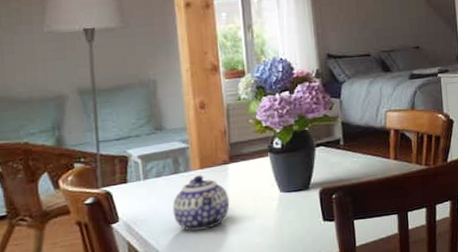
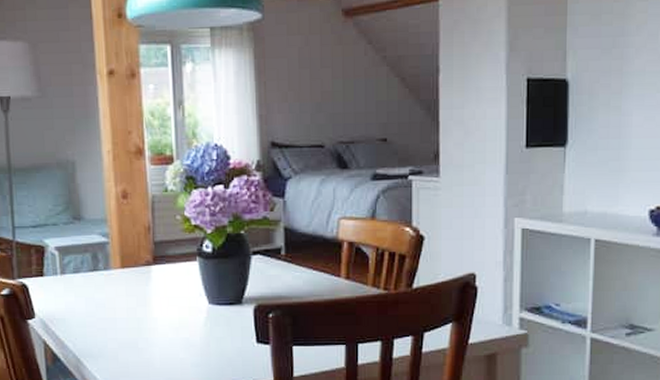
teapot: present [172,175,230,231] -> none [90,275,152,337]

